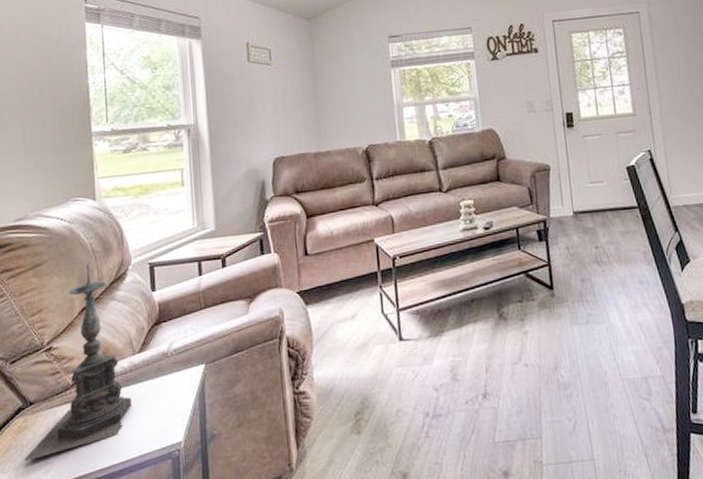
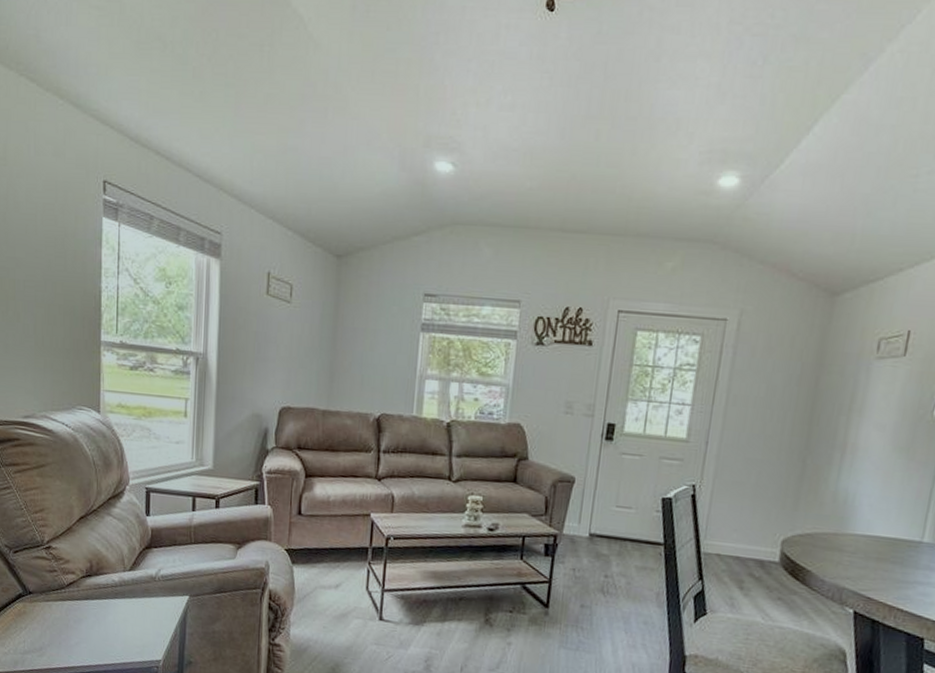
candle holder: present [23,263,132,462] -> none [21,474,119,643]

